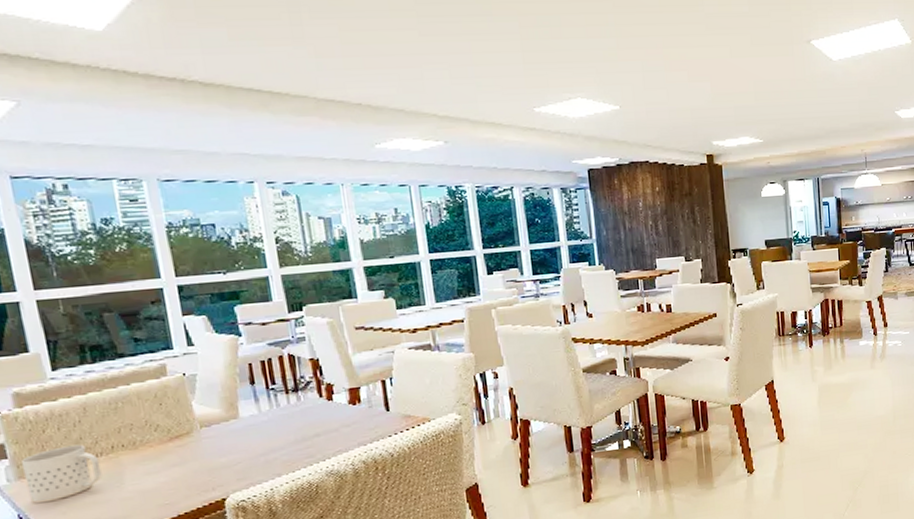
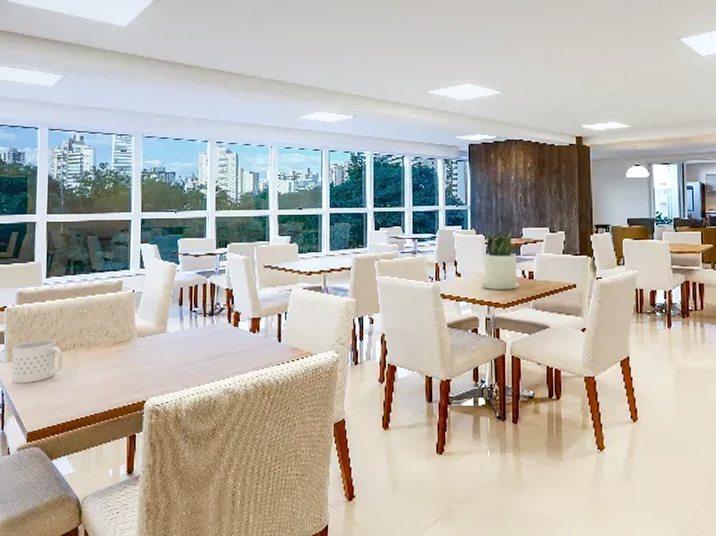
planter: none [615,261,659,328] -> present [481,229,521,291]

